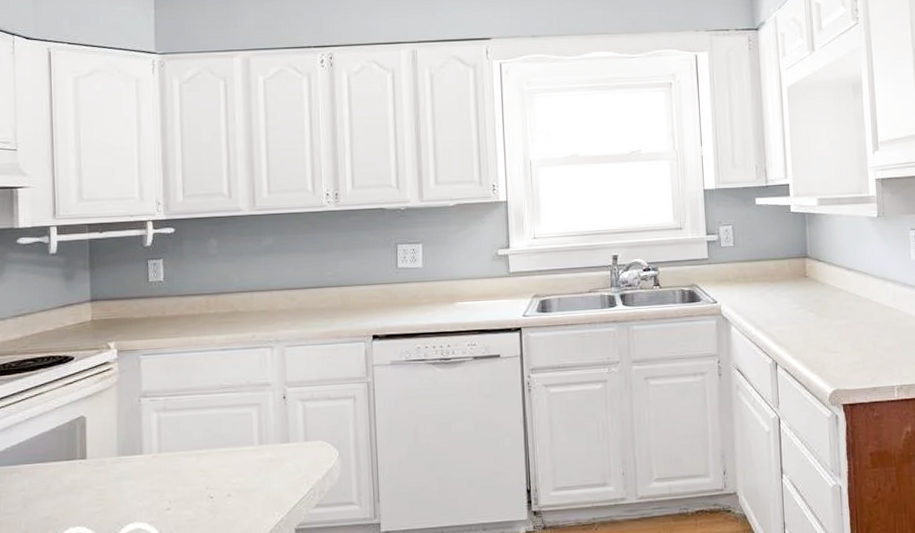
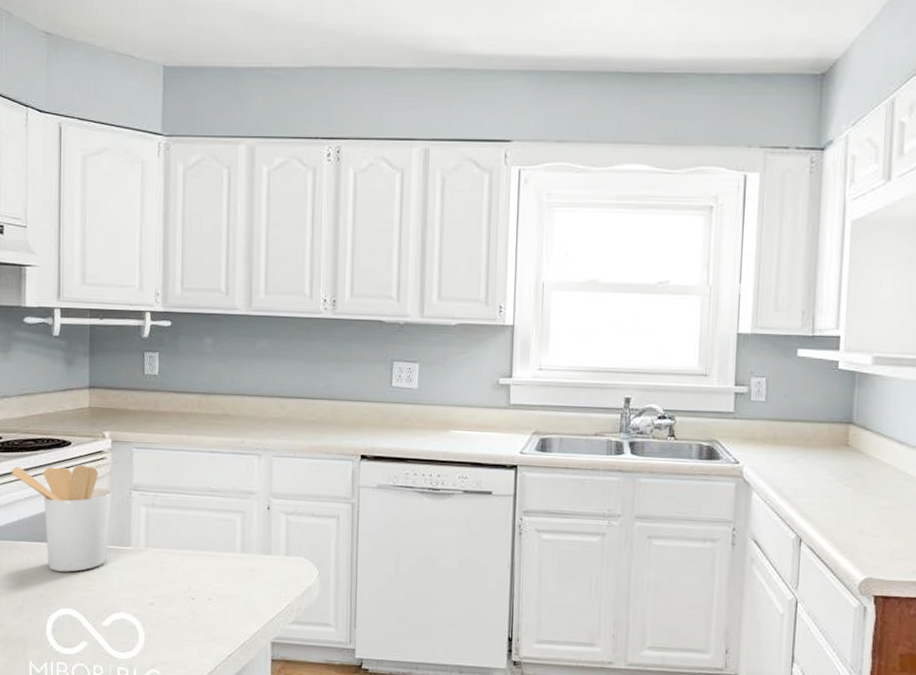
utensil holder: none [9,378,121,490] -> present [11,465,113,572]

